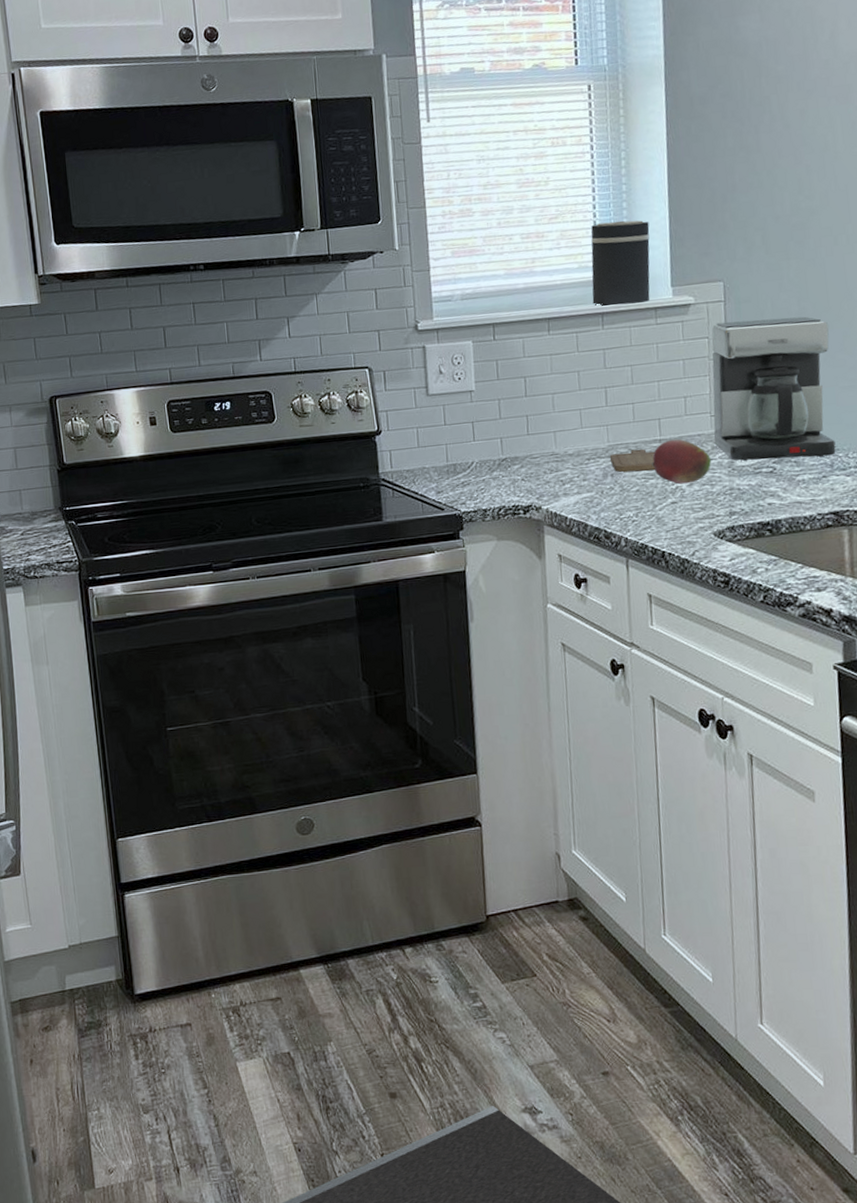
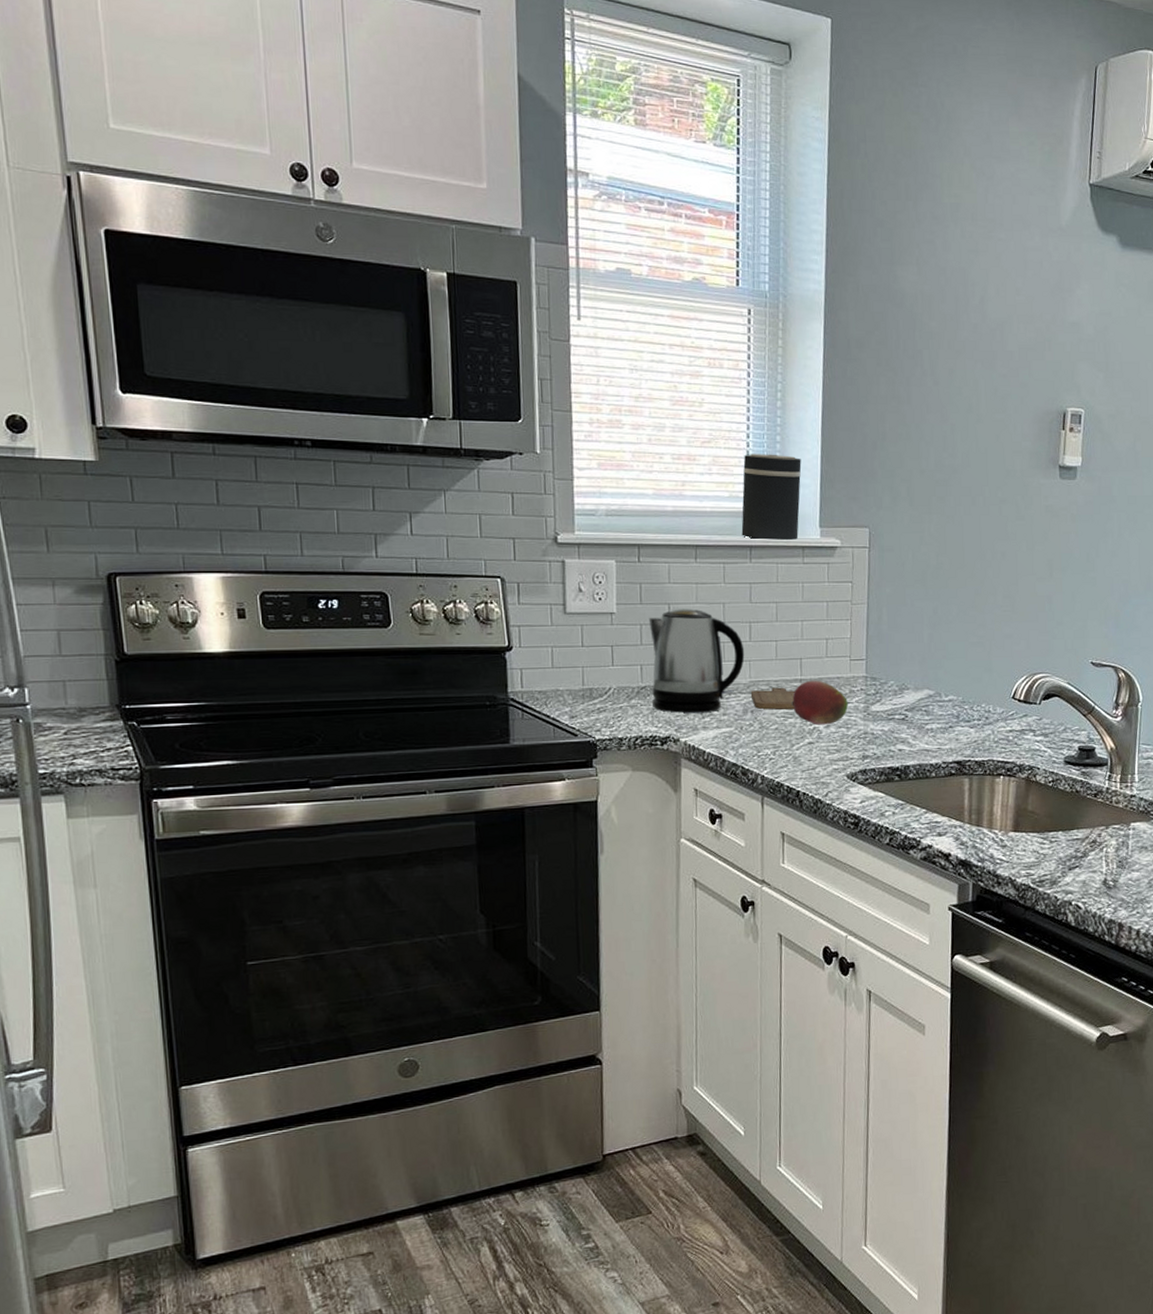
kettle: none [506,379,602,482] -> present [648,608,745,713]
coffee maker: present [711,316,836,461] -> none [852,568,963,708]

